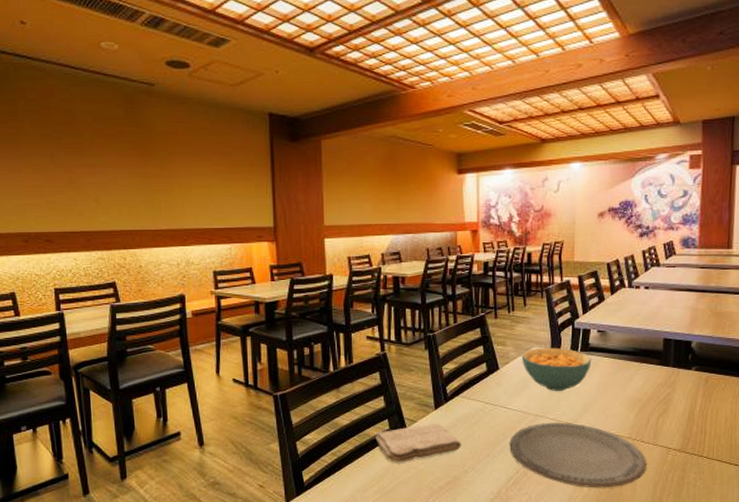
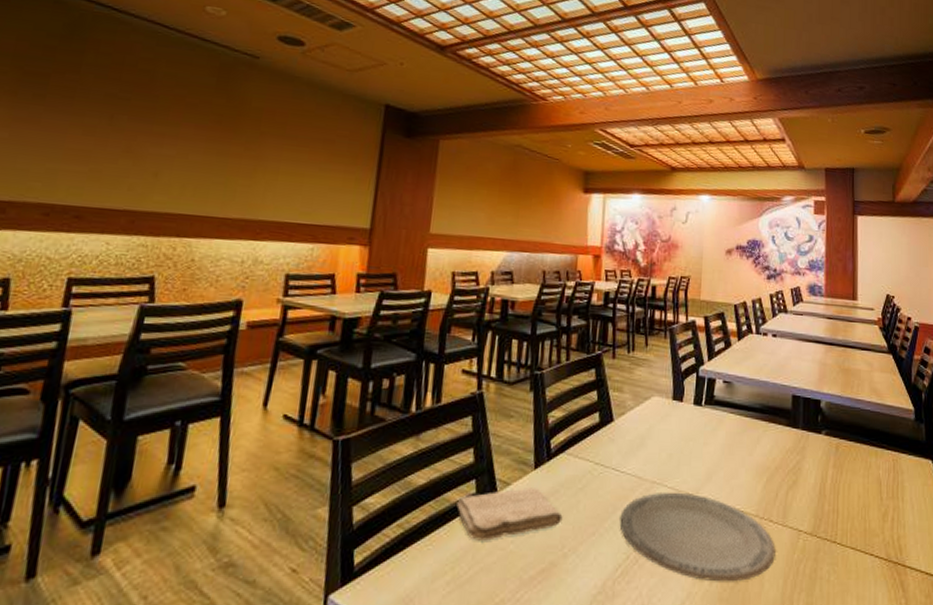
cereal bowl: present [521,347,592,391] -> none [639,397,717,452]

